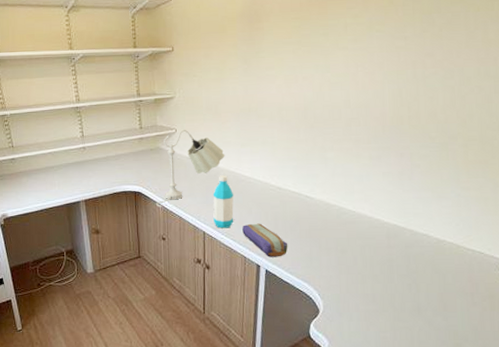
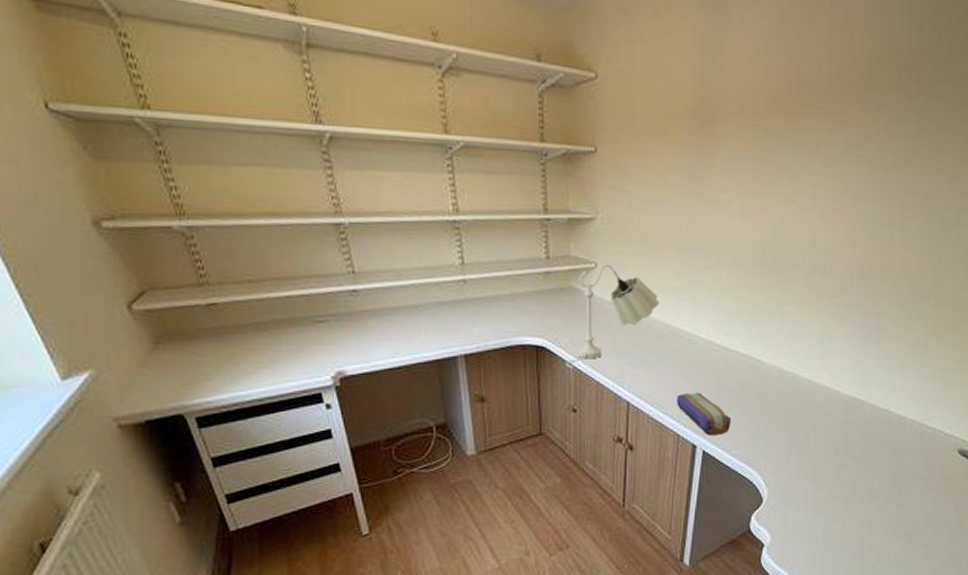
water bottle: present [213,175,234,229] -> none [641,329,668,398]

